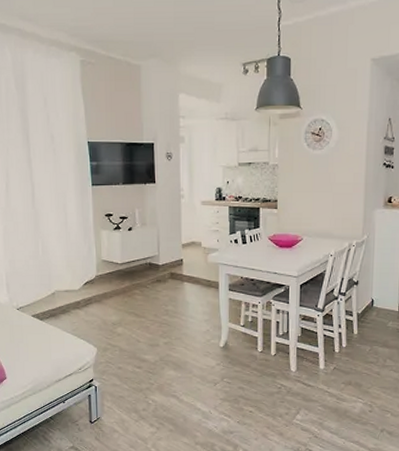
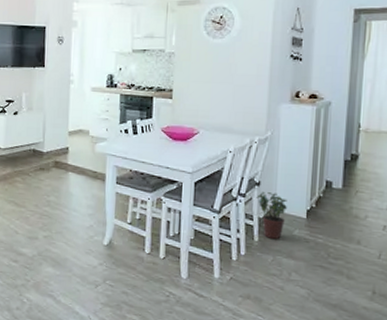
potted plant: none [355,290,382,331] -> present [256,192,287,239]

